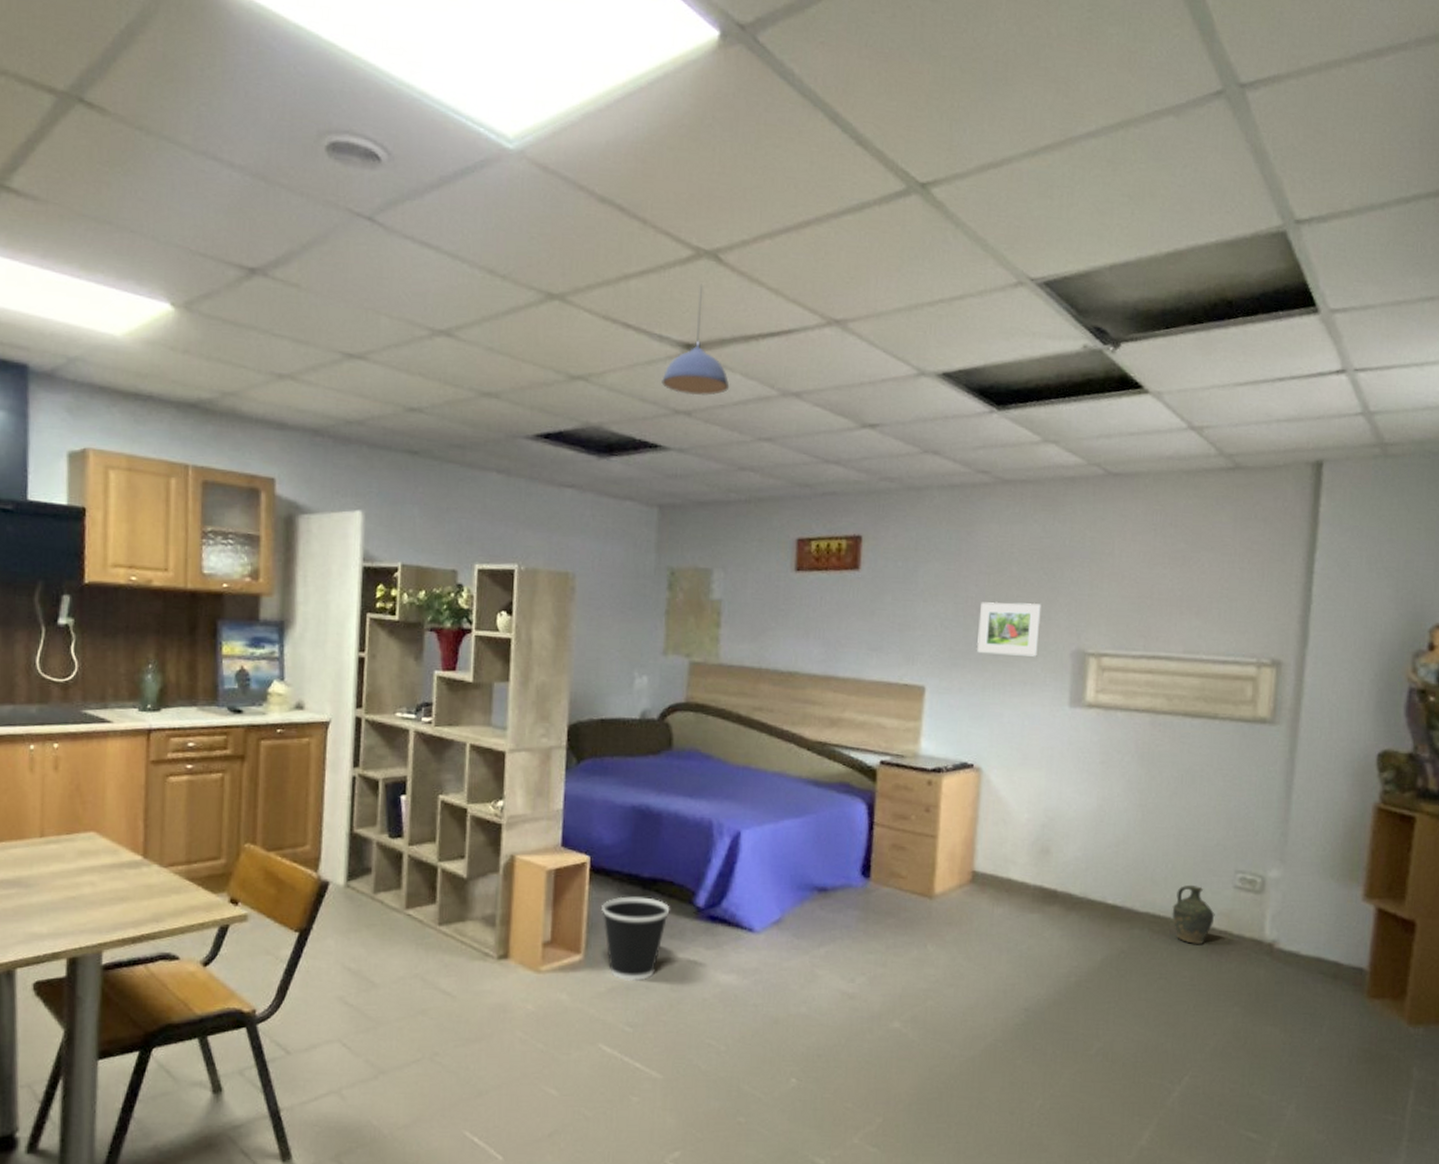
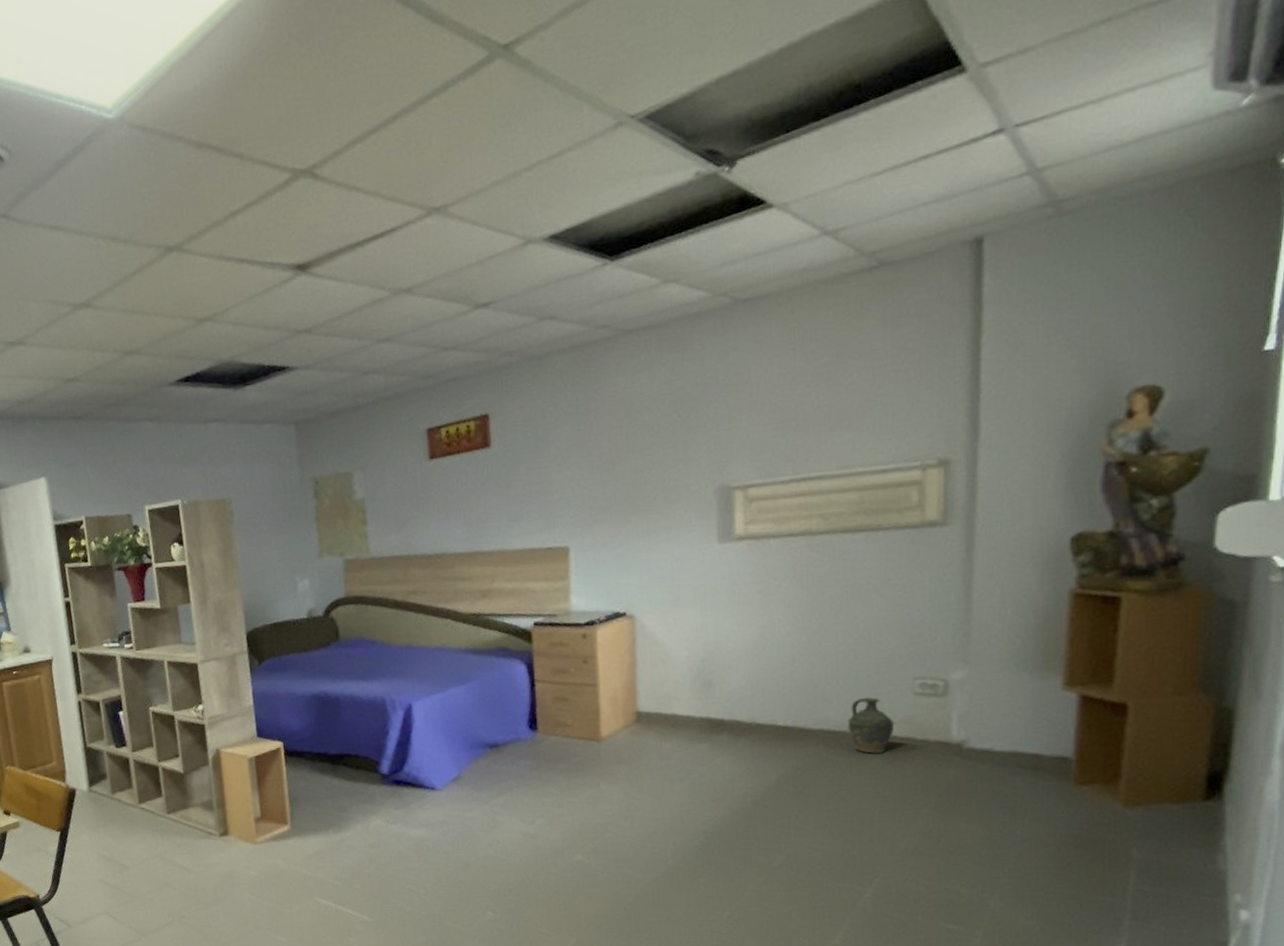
wastebasket: present [602,896,670,982] -> none [299,771,359,844]
pendant light: present [661,284,730,396] -> none [280,204,343,314]
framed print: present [977,602,1041,657] -> none [615,447,680,506]

